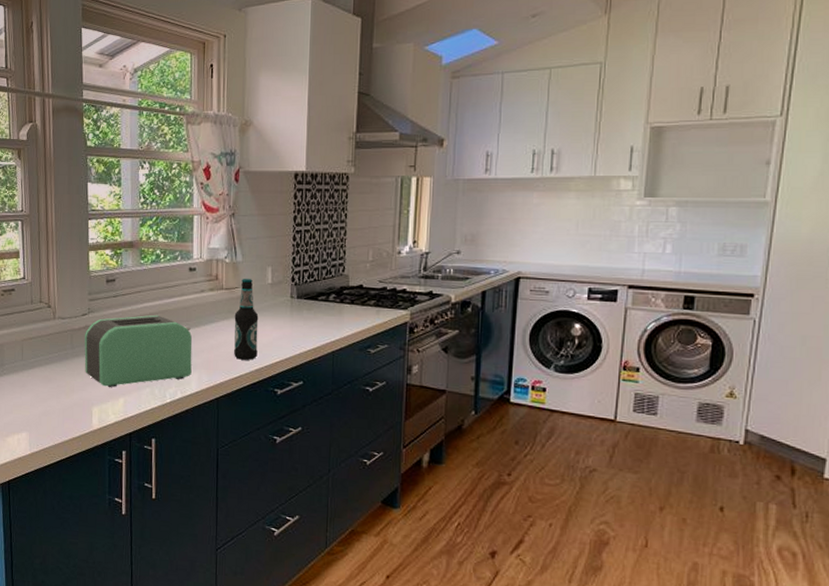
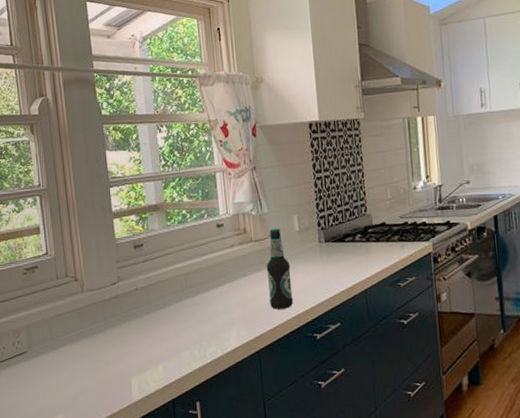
toaster: present [84,314,193,387] -> none [116,274,230,355]

